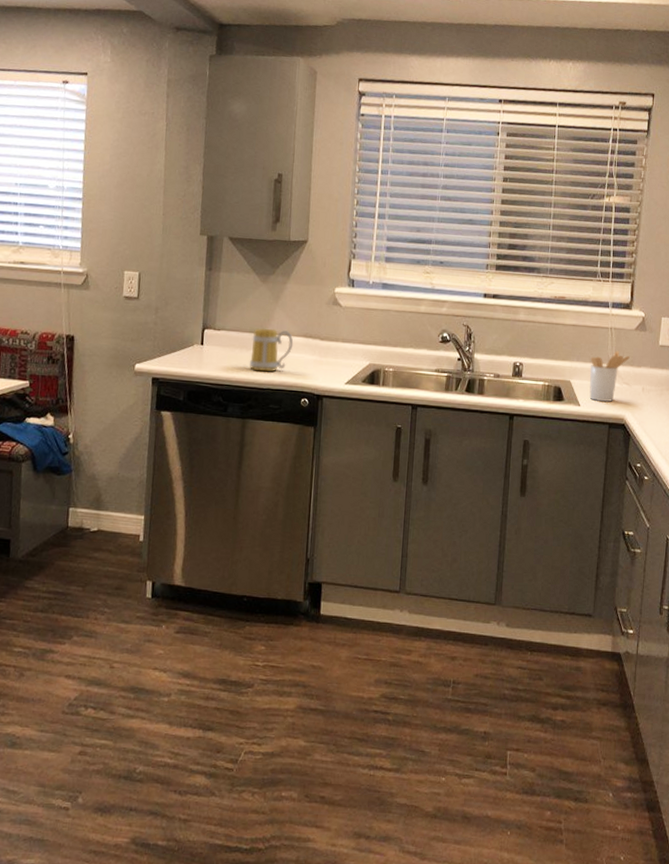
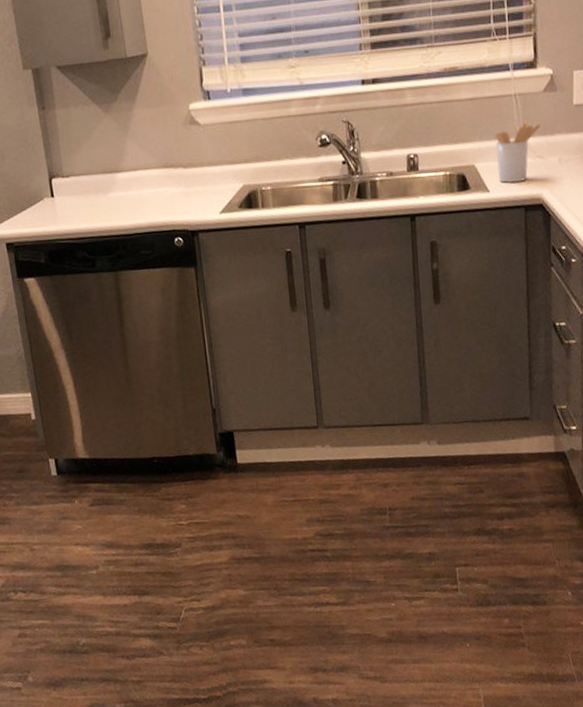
mug: present [249,328,294,372] -> none [106,163,154,216]

